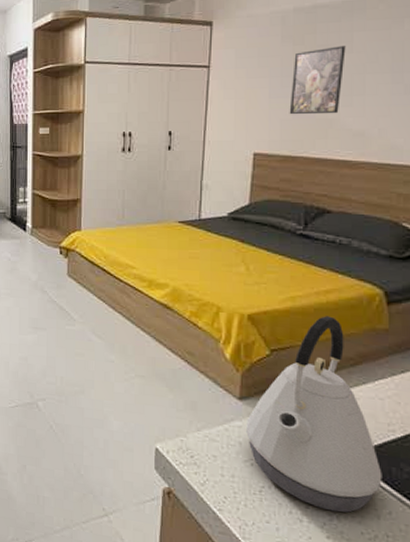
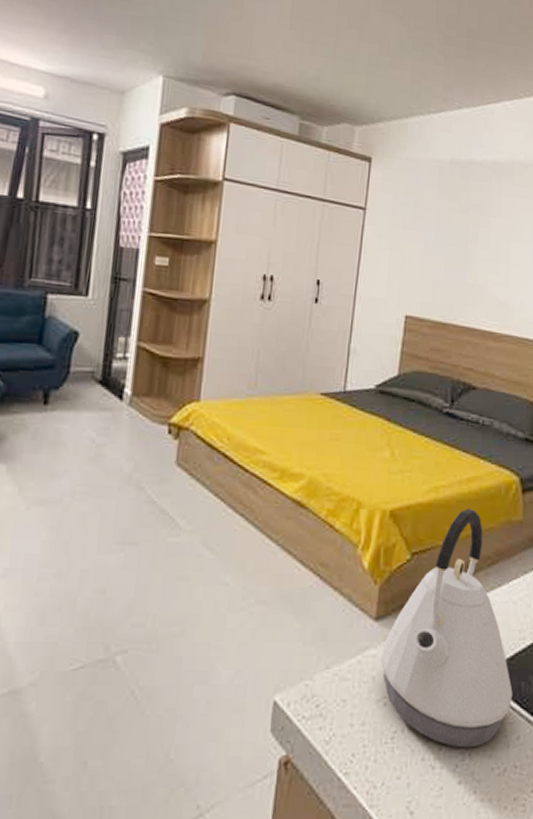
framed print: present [289,46,346,115] -> none [441,207,495,279]

